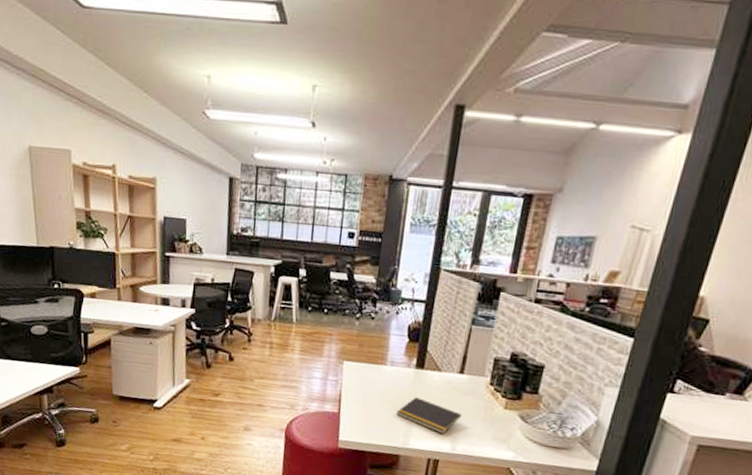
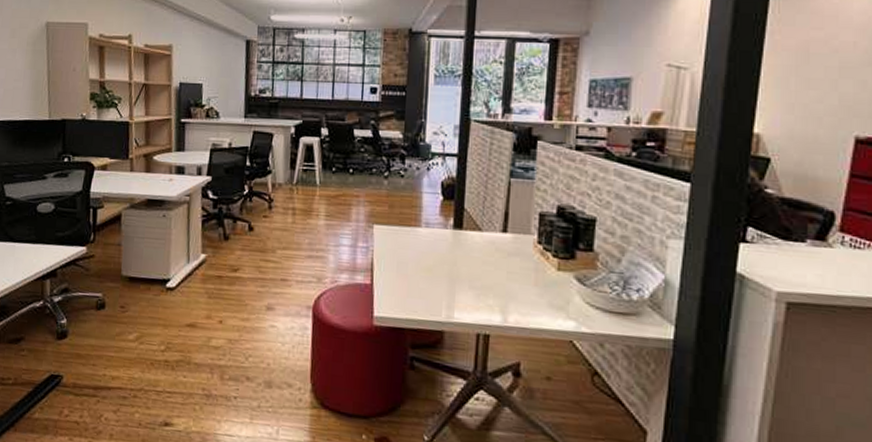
notepad: present [396,397,463,434] -> none [436,262,511,304]

